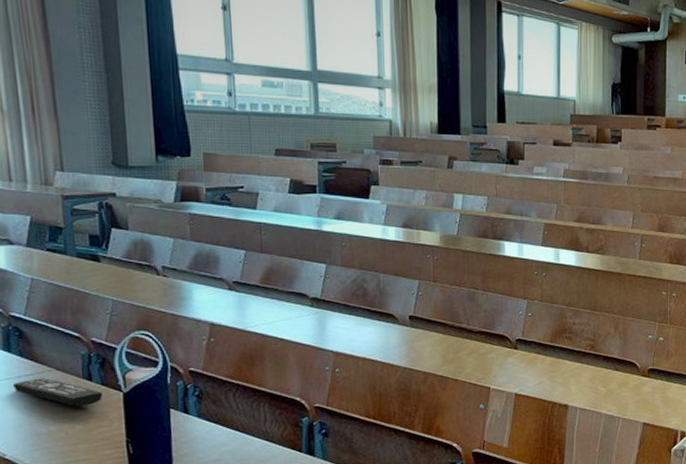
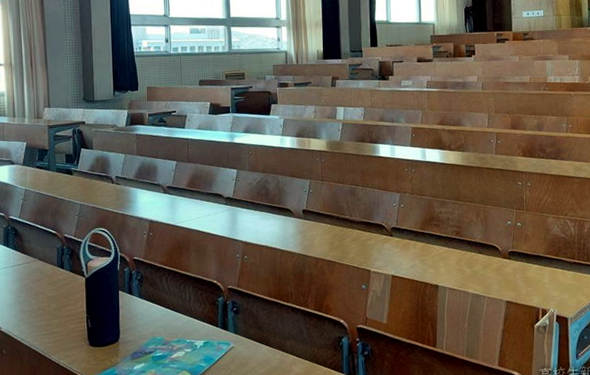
remote control: present [13,378,103,407] -> none [9,267,71,289]

